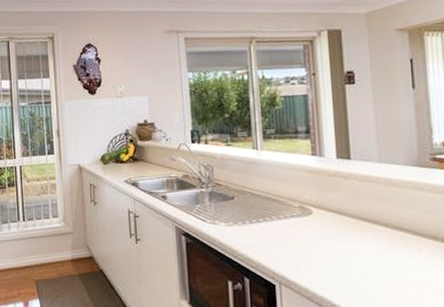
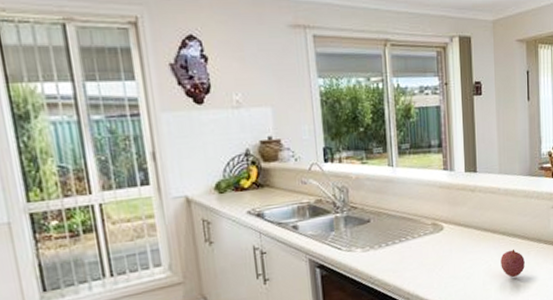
fruit: none [383,244,416,275] -> present [500,249,525,278]

